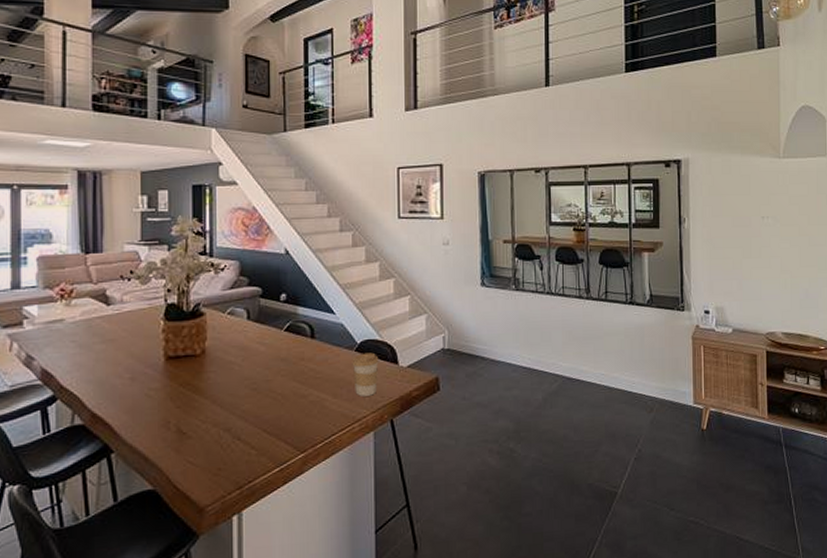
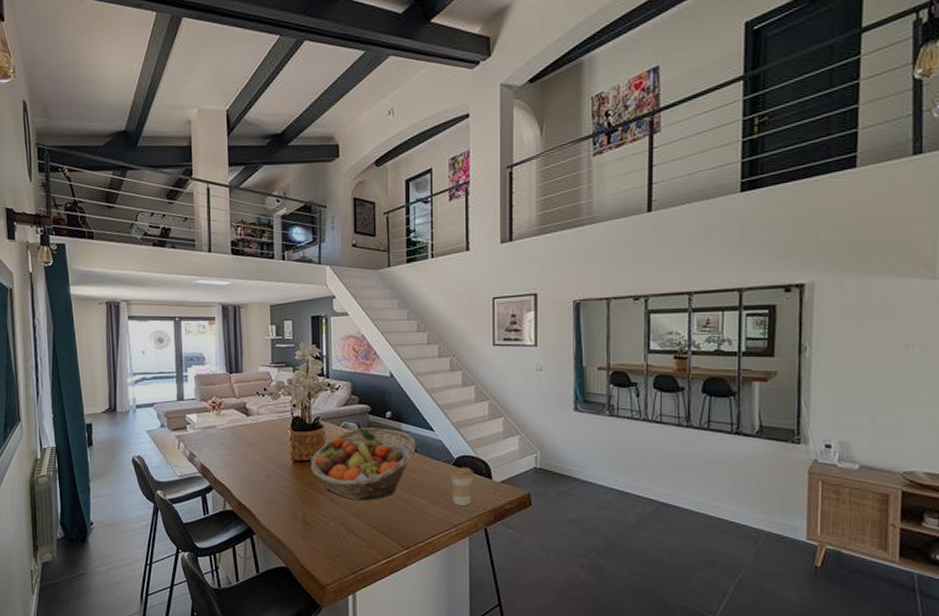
fruit basket: none [187,313,315,400] -> present [310,428,416,501]

